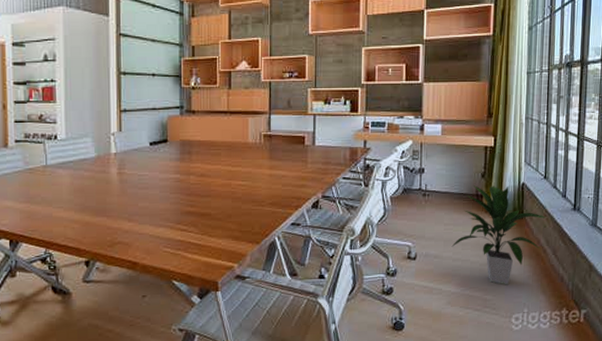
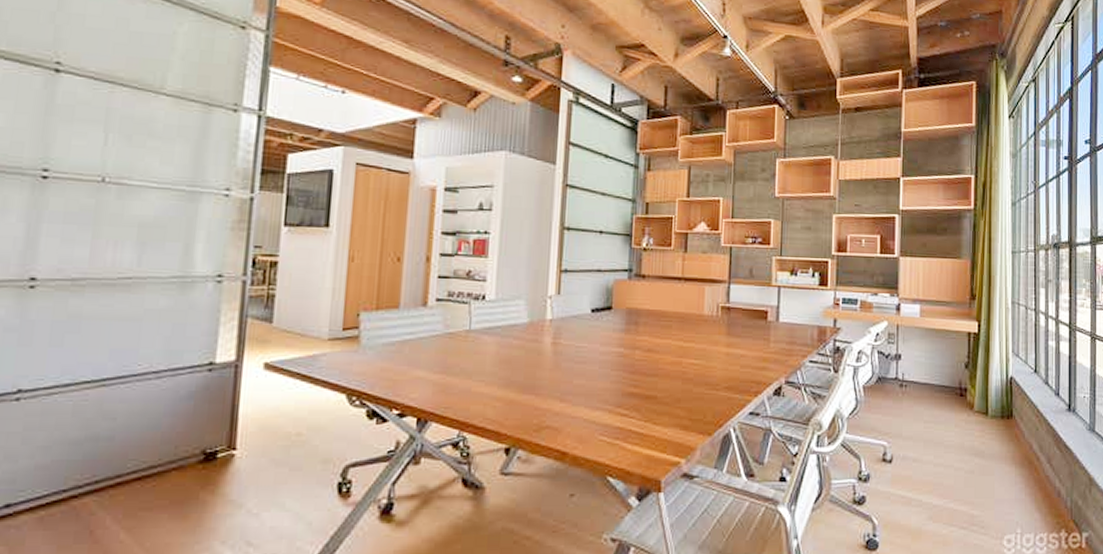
indoor plant: present [451,184,547,285] -> none [932,375,1039,499]

